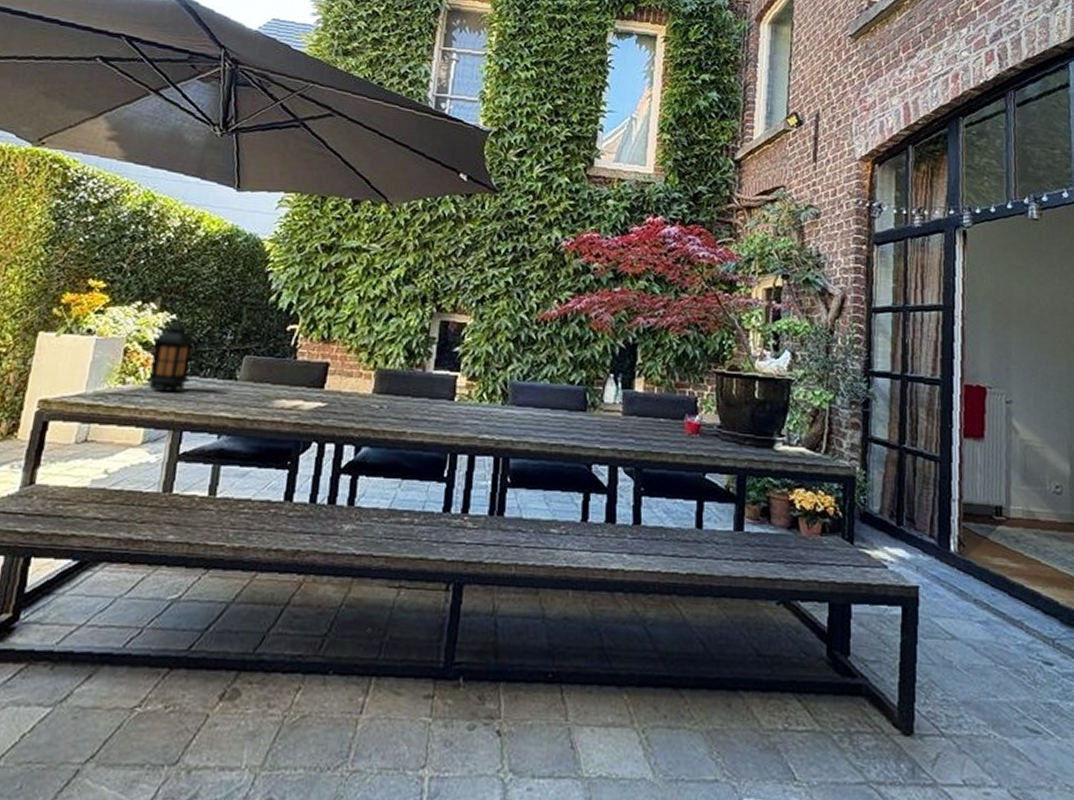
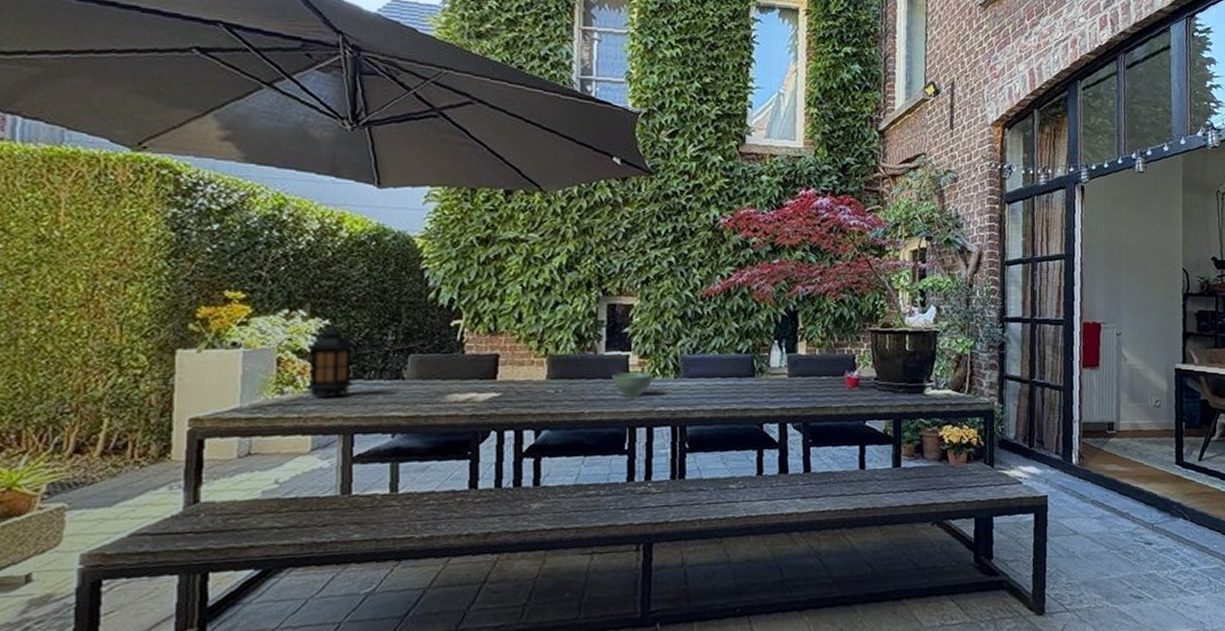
bowl: none [437,393,481,421] -> present [612,372,654,397]

